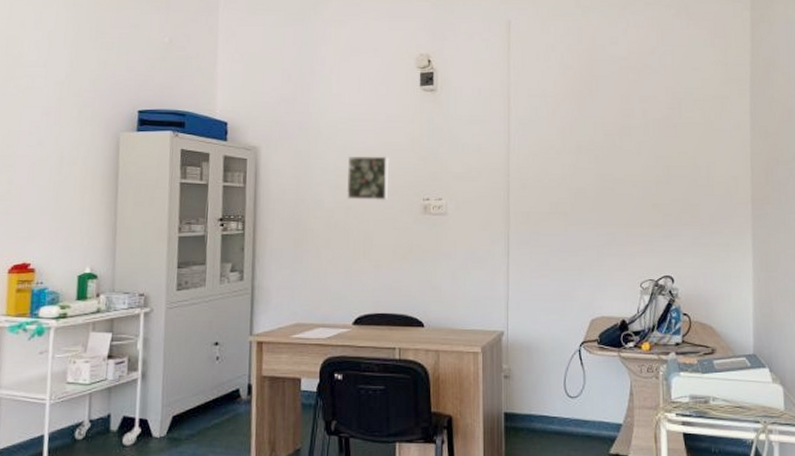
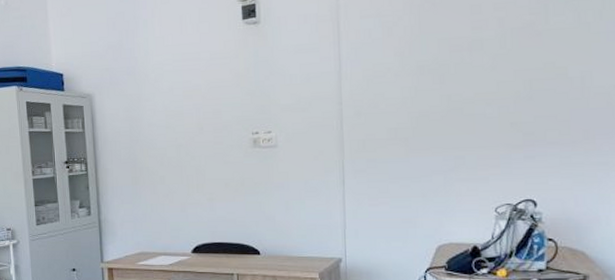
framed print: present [346,156,390,201] -> none [176,93,217,138]

